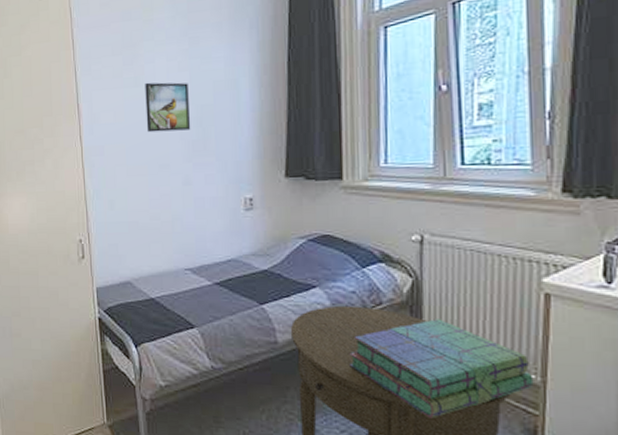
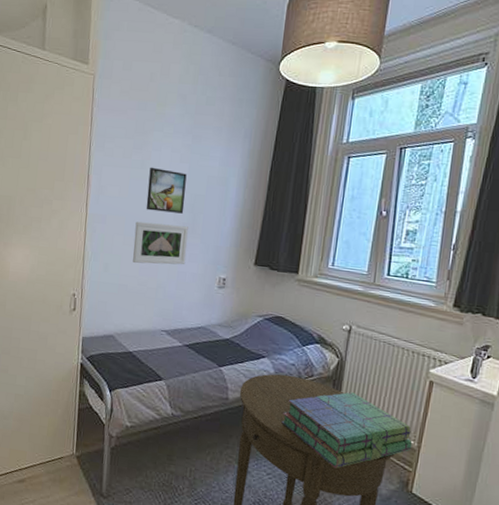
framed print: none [138,144,202,196] -> present [133,221,189,265]

